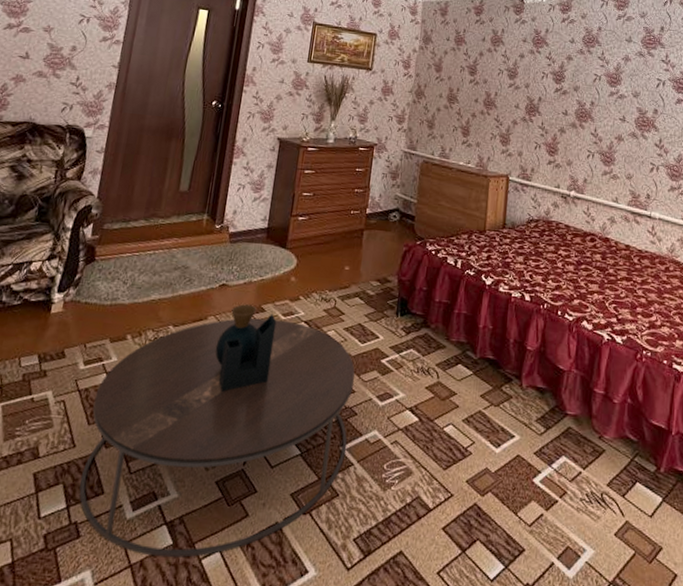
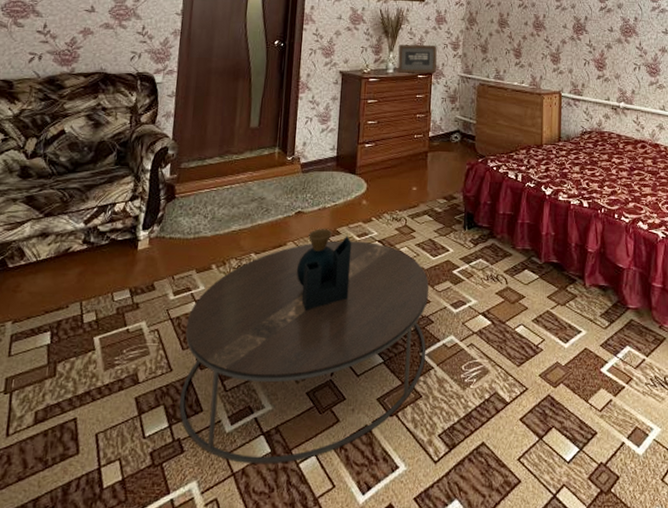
picture frame: none [338,114,382,147] -> present [397,44,437,74]

